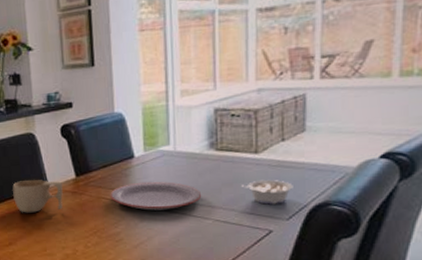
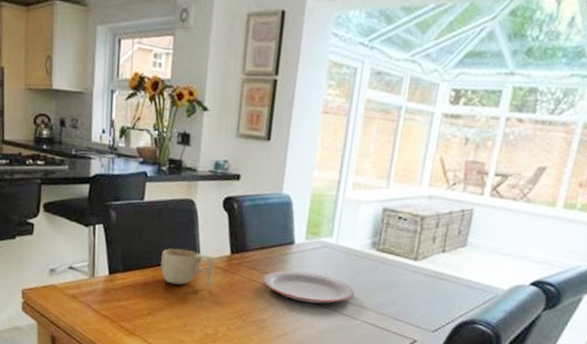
legume: present [242,180,293,206] -> none [396,288,445,316]

